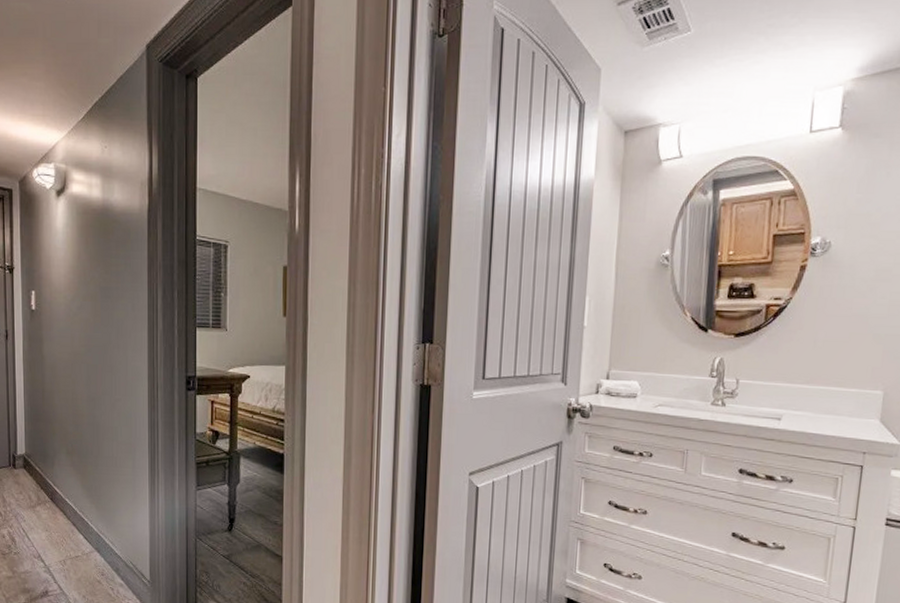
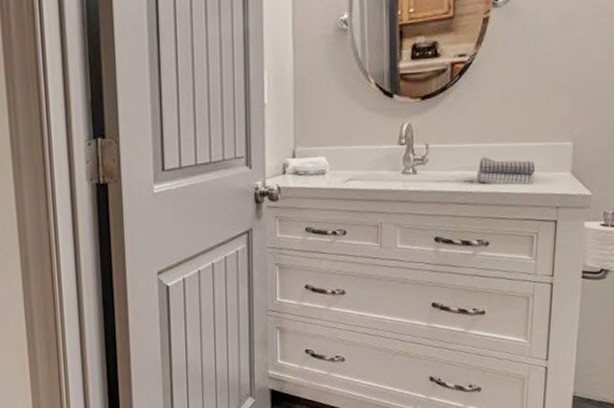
towel: none [784,396,844,427] -> present [476,157,535,185]

